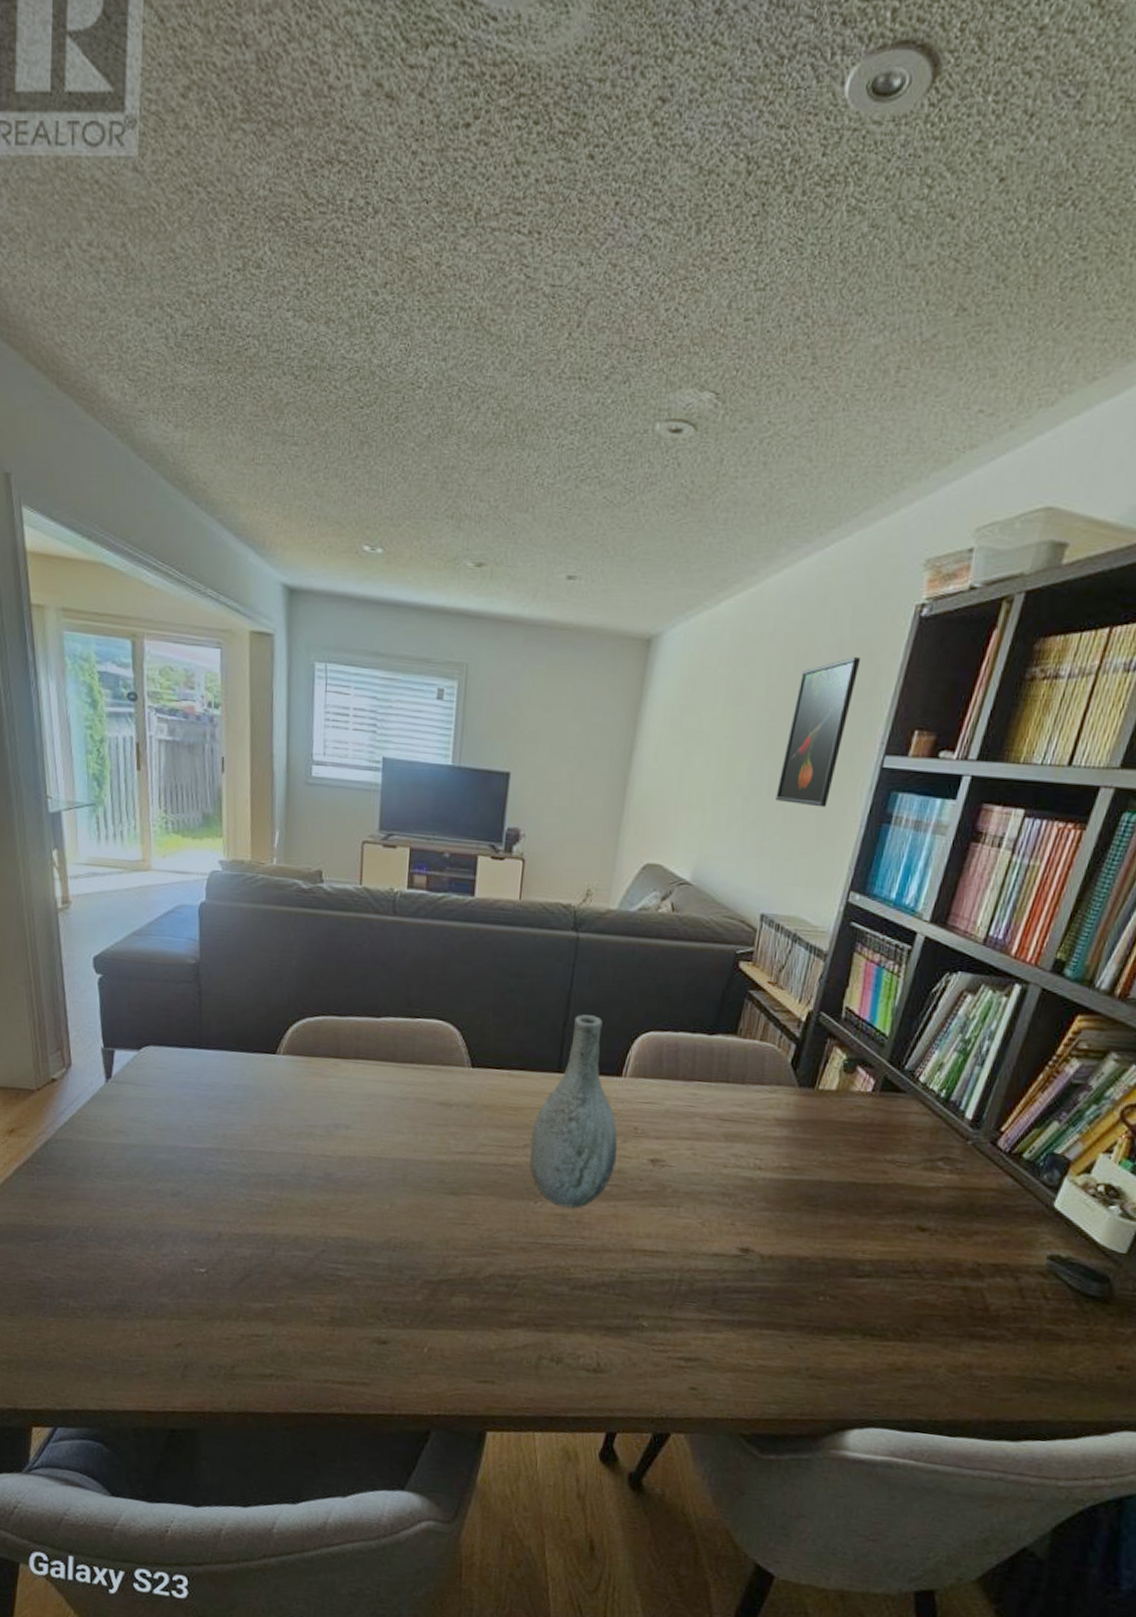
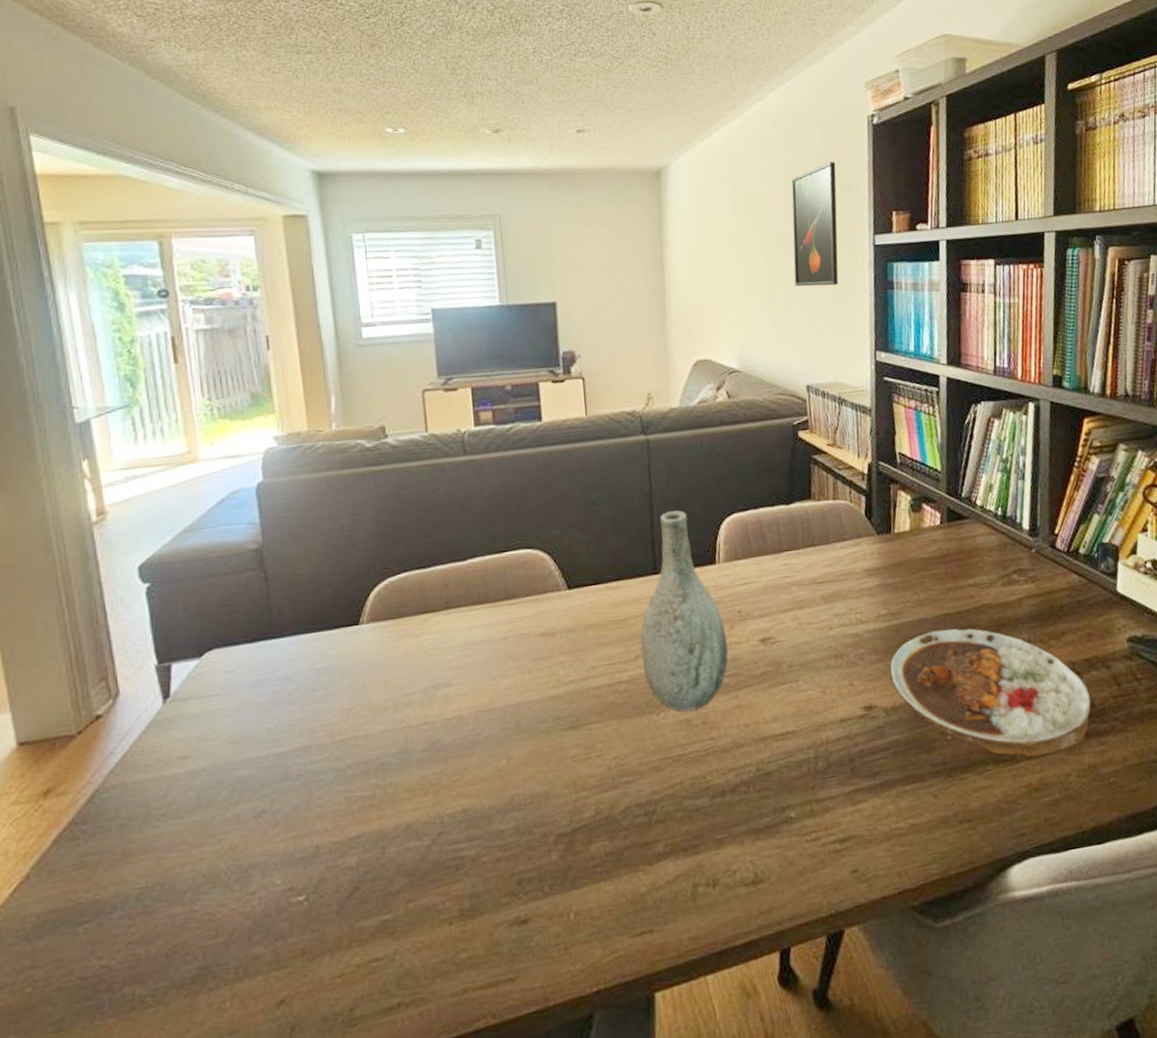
plate: none [776,1195,988,1342] -> present [890,628,1092,757]

